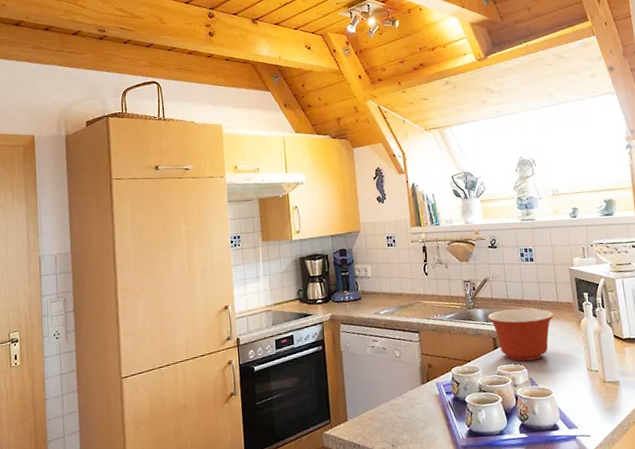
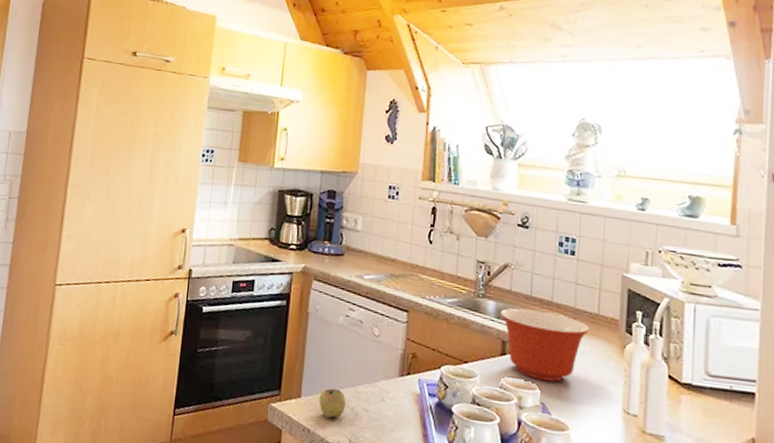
apple: none [362,406,384,432] -> present [319,388,346,418]

